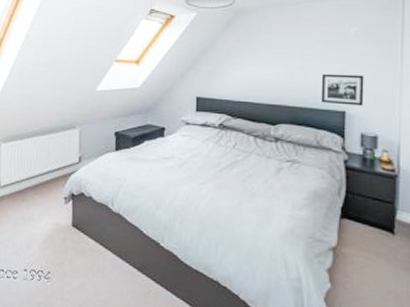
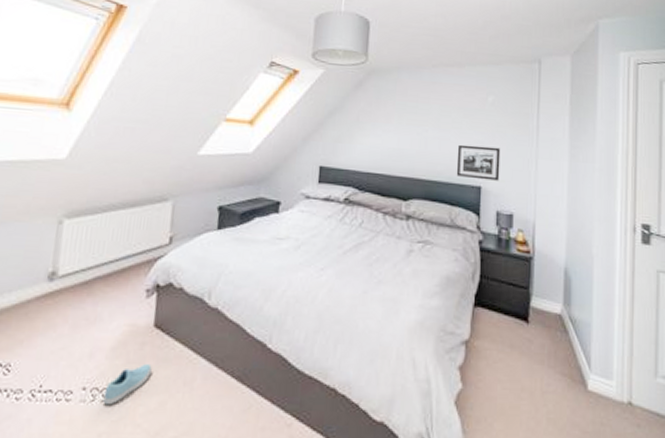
sneaker: none [39,253,73,284] -> present [102,363,152,406]

